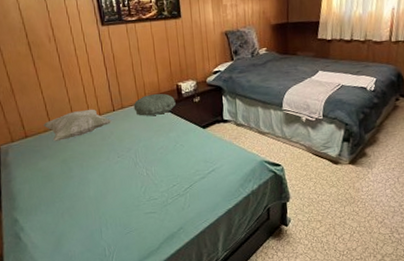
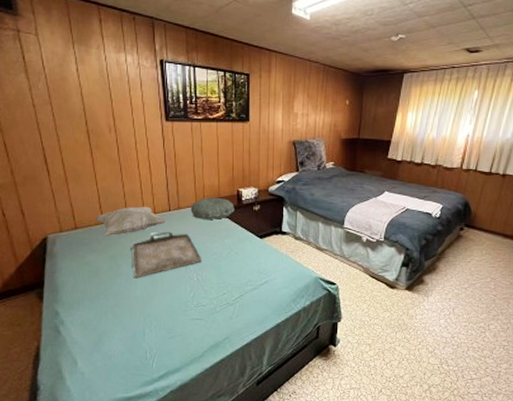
serving tray: none [82,130,150,179] -> present [133,231,203,278]

